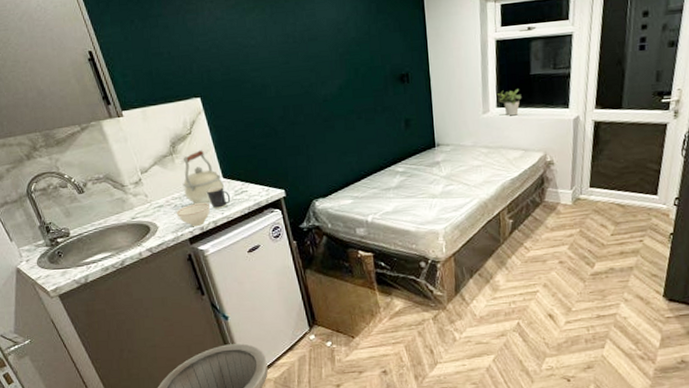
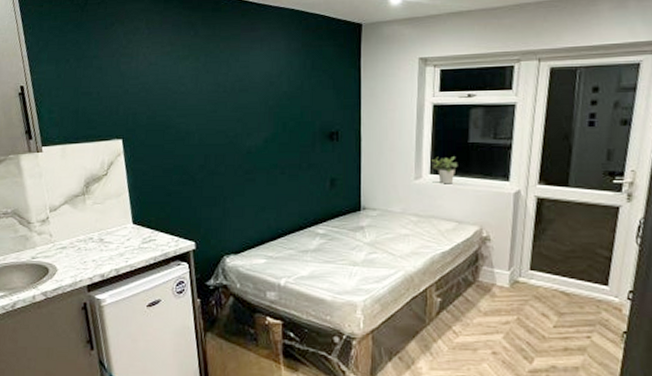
bowl: present [176,202,211,227] -> none [78,248,115,274]
kettle: present [182,150,225,205] -> none [89,193,133,250]
mug: present [206,186,231,210] -> none [113,232,138,257]

